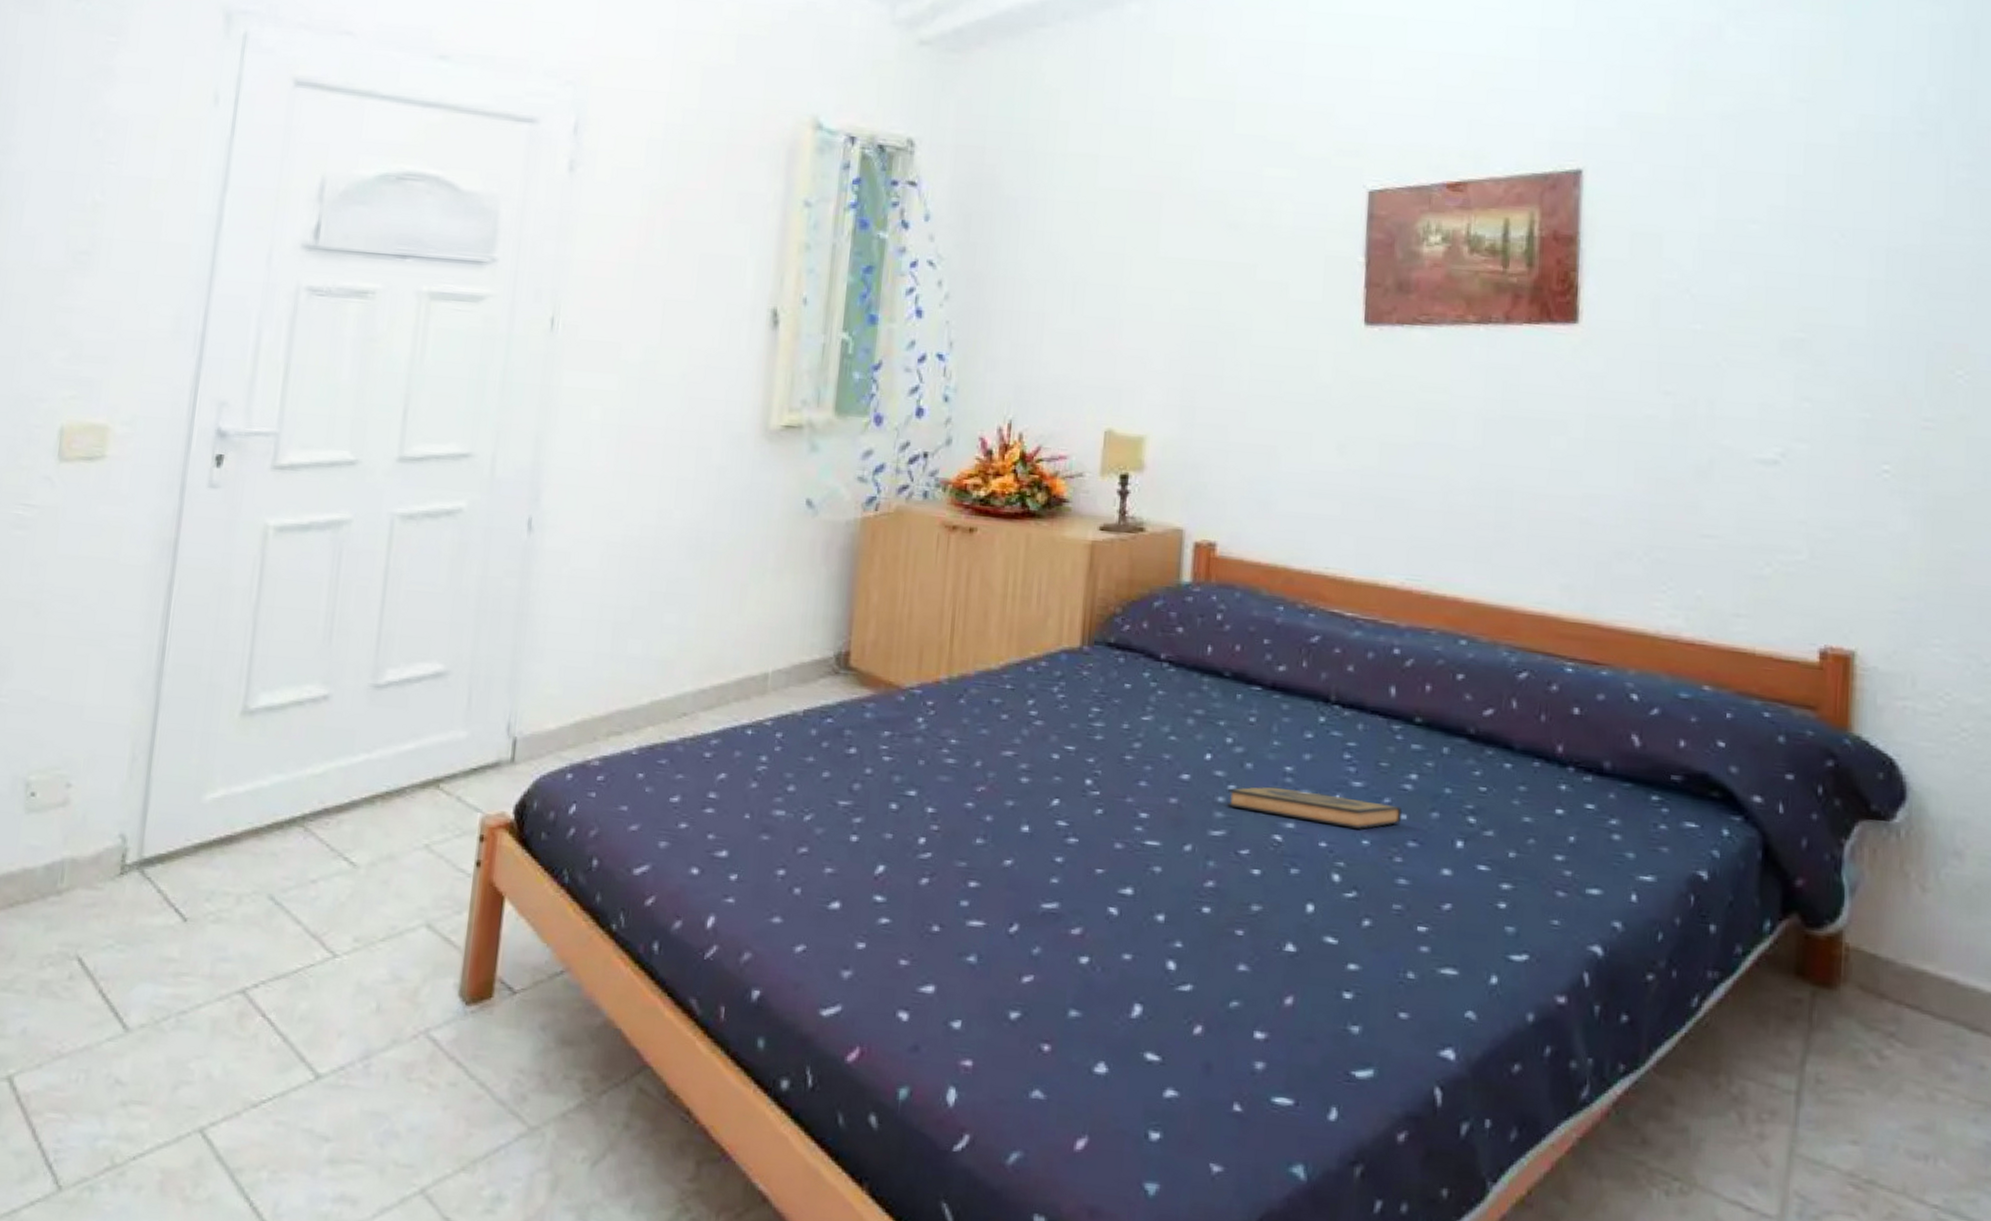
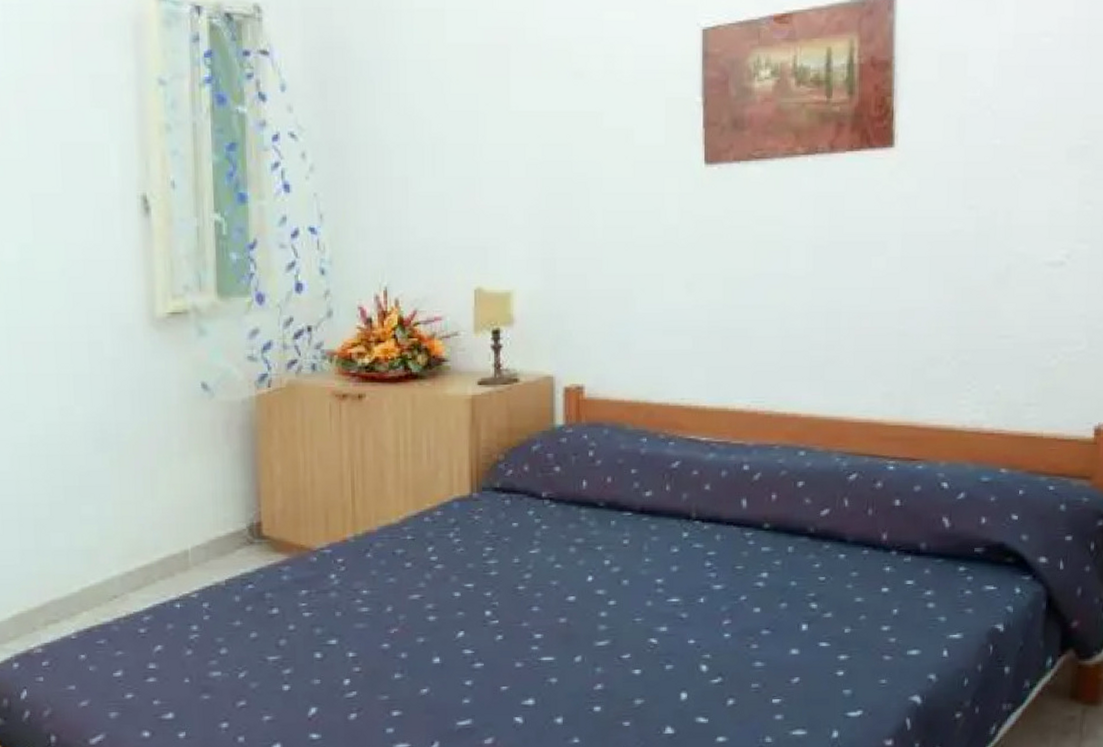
hardback book: present [1227,786,1403,829] -> none [609,598,757,625]

